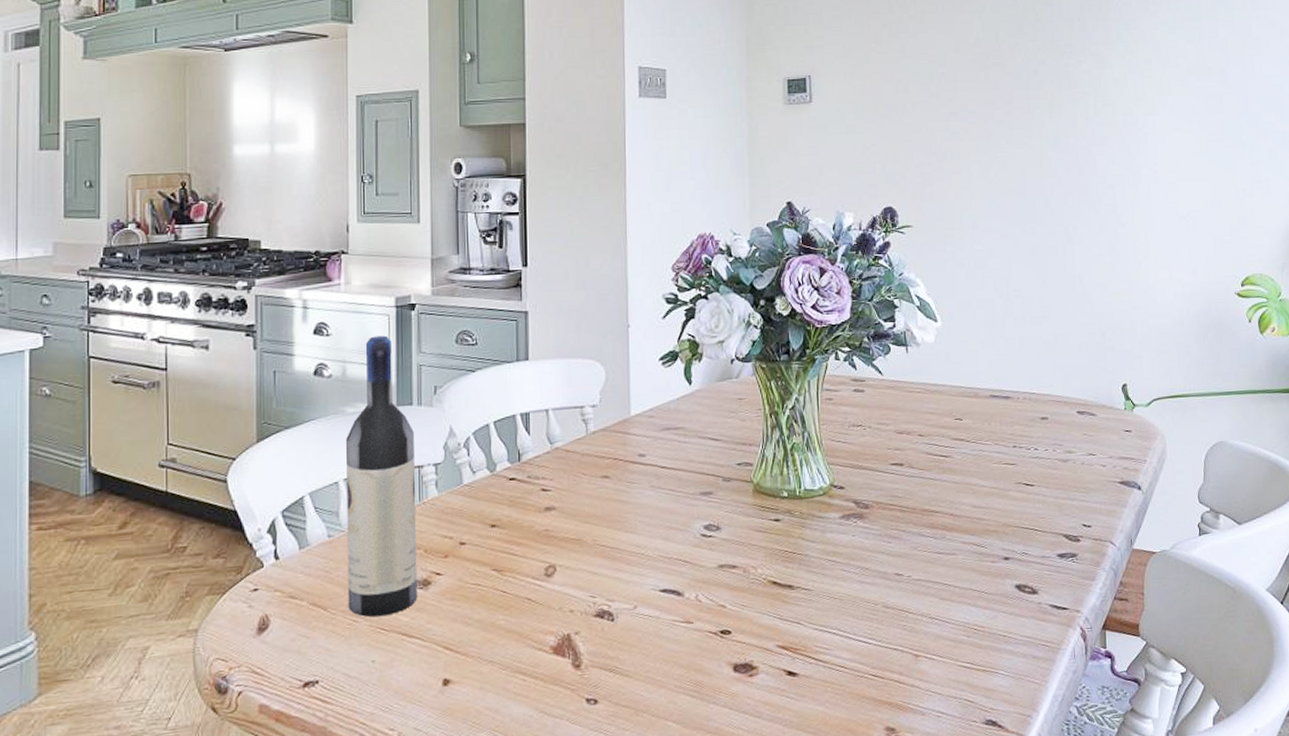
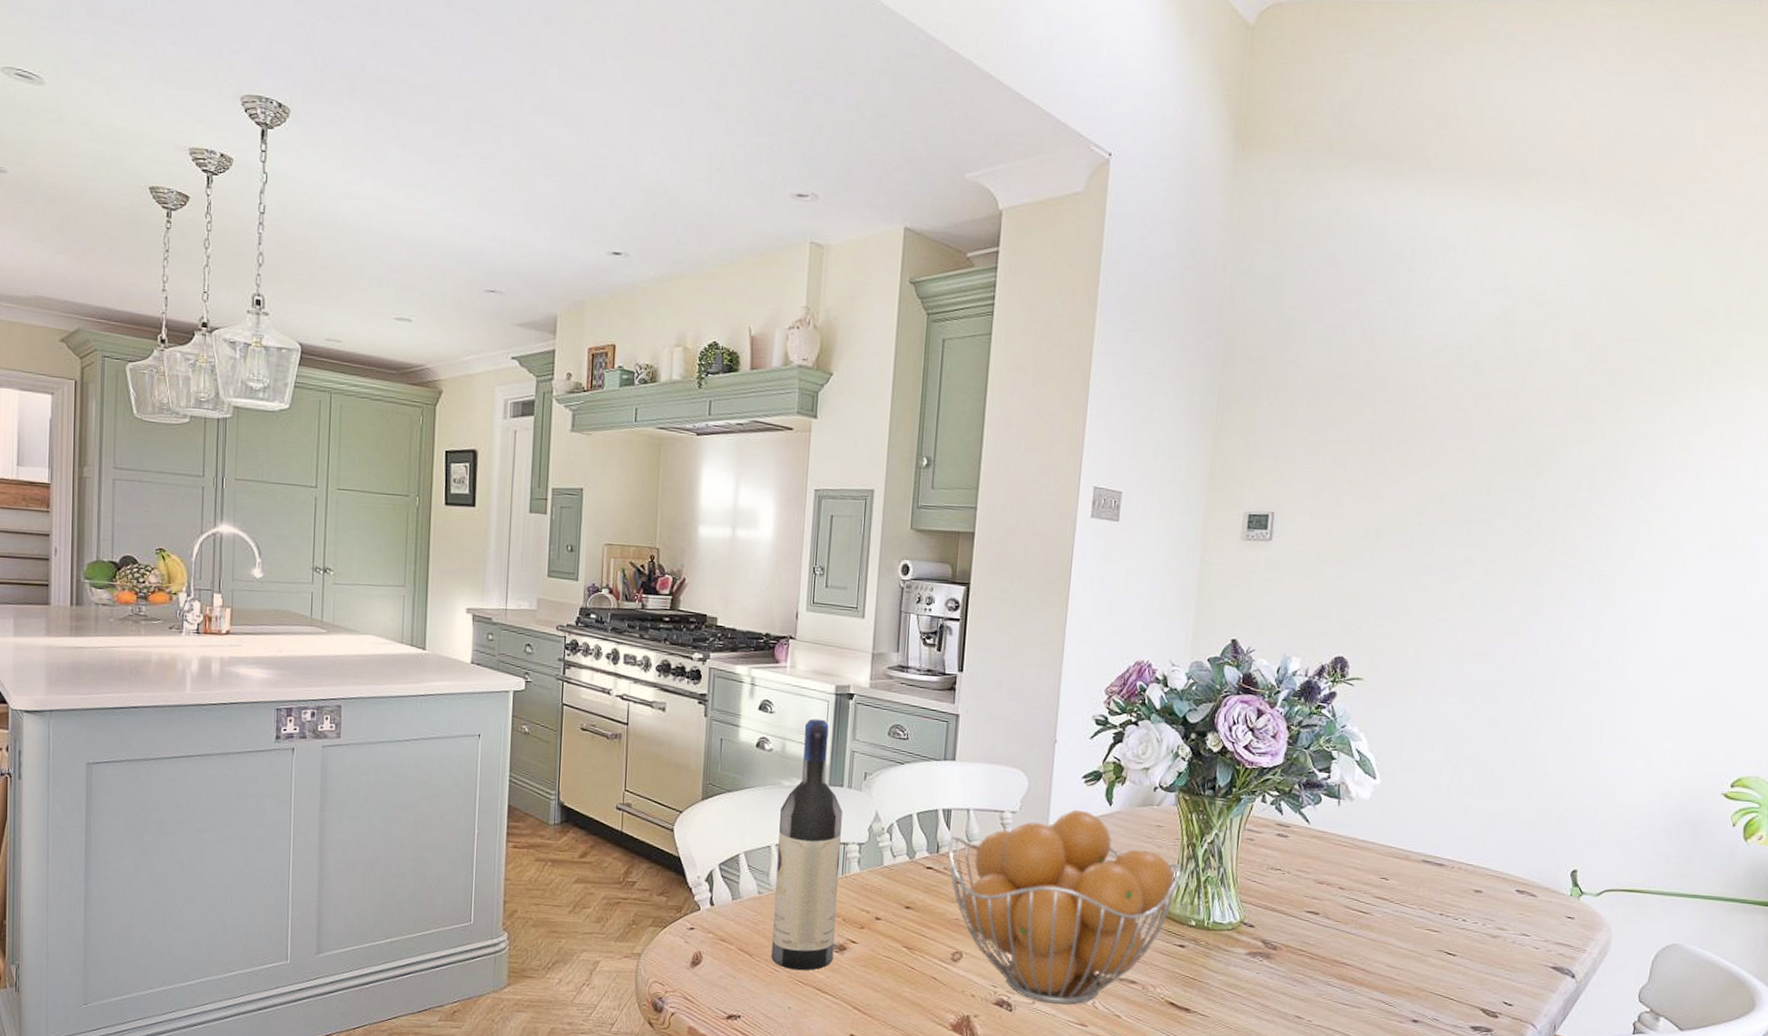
fruit basket: none [529,394,767,606] -> present [947,809,1181,1005]

